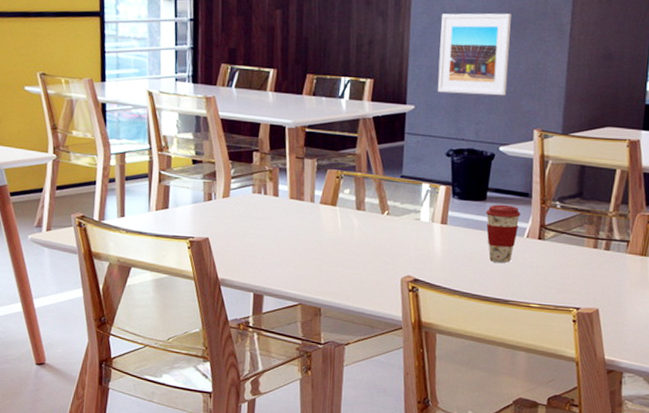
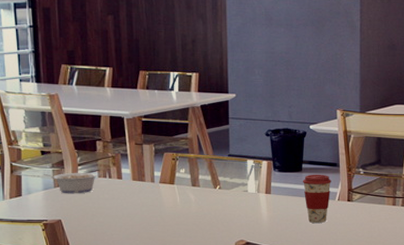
legume: none [194,185,253,210] -> present [44,172,98,194]
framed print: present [437,13,511,96] -> none [252,13,312,83]

